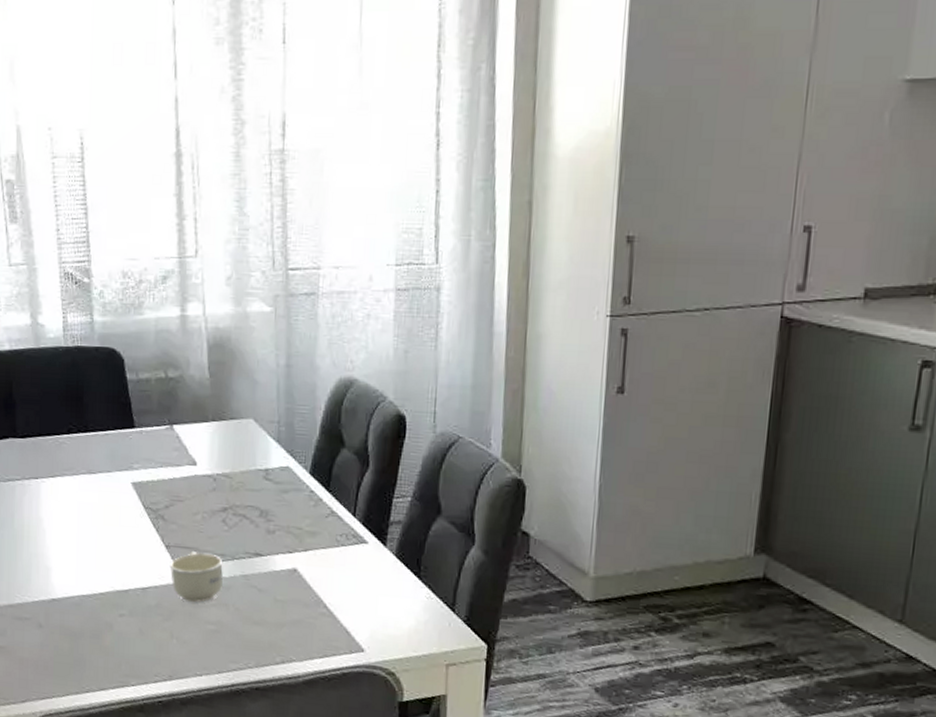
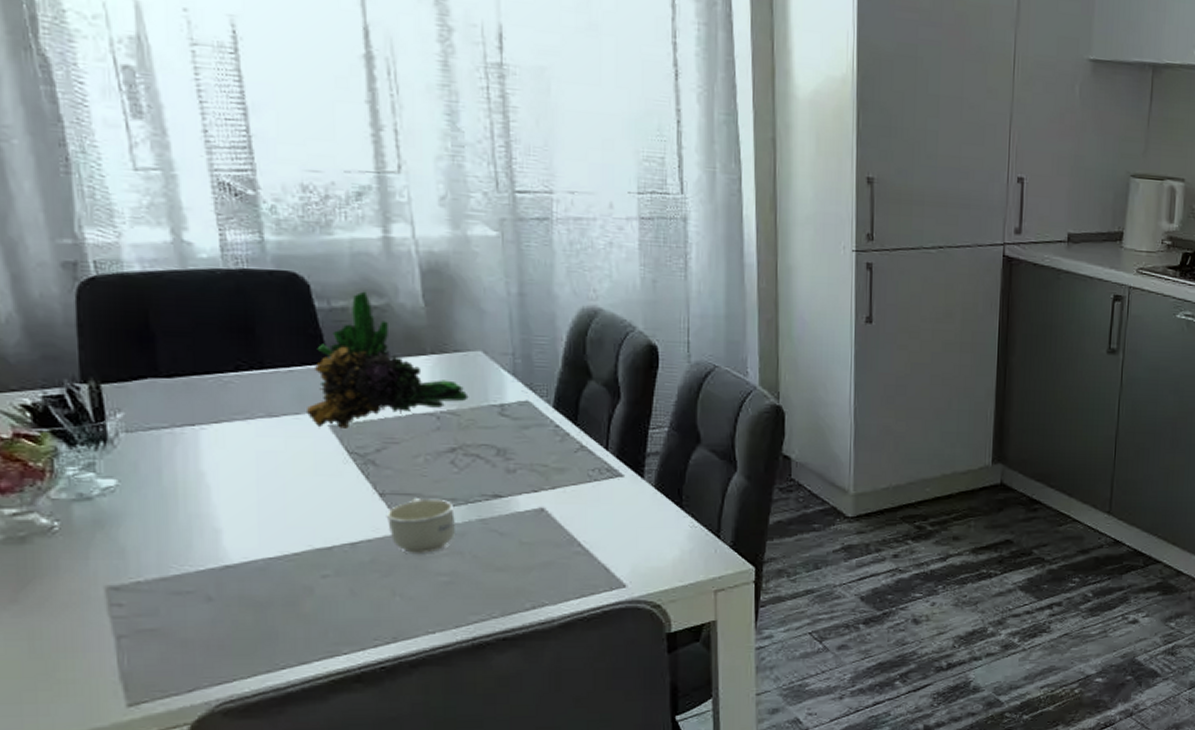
mineral sample: none [116,364,240,486] -> present [307,291,469,429]

